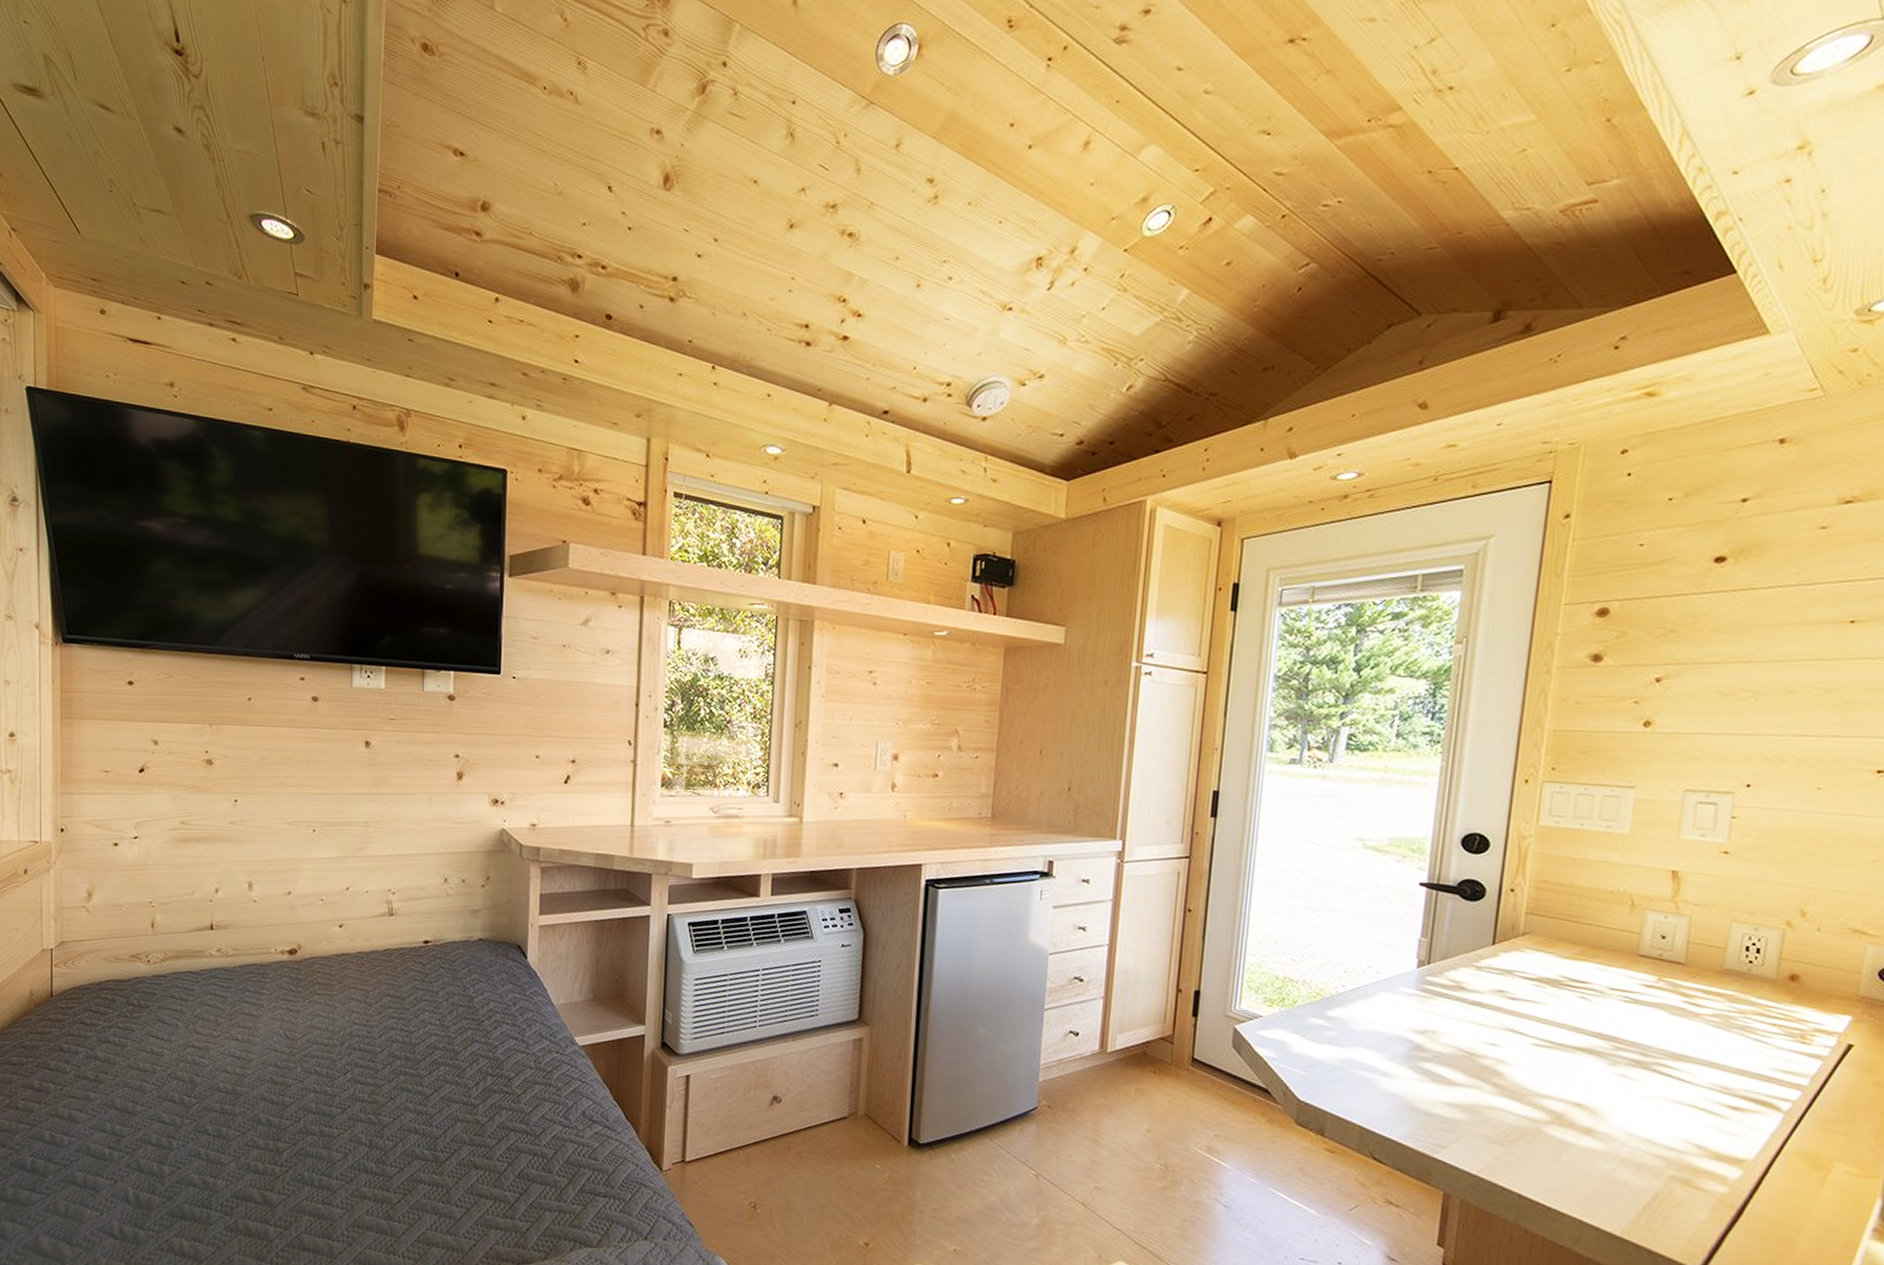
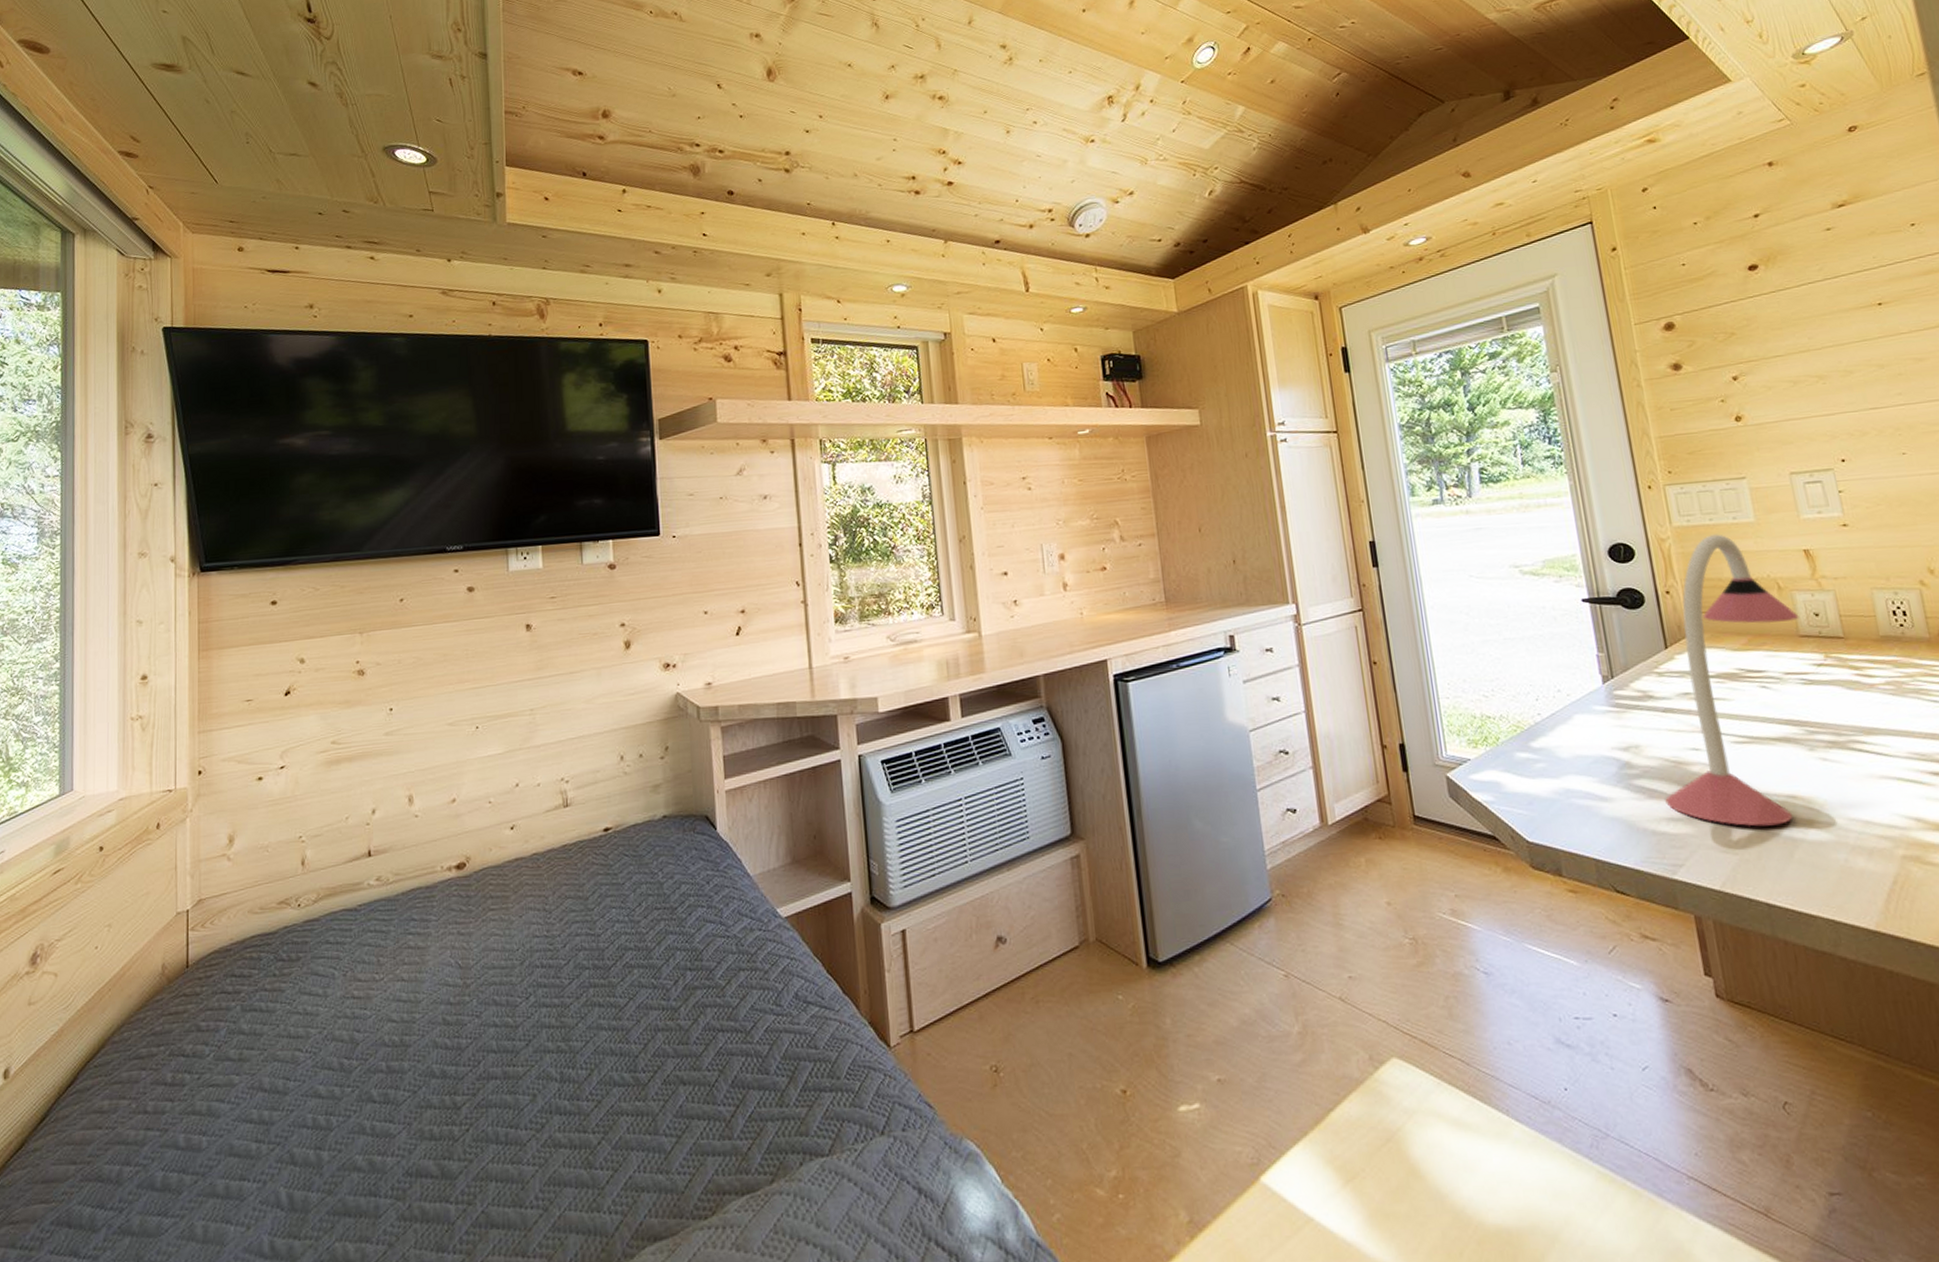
desk lamp: none [1447,839,1644,1128] -> present [1665,534,1799,827]

